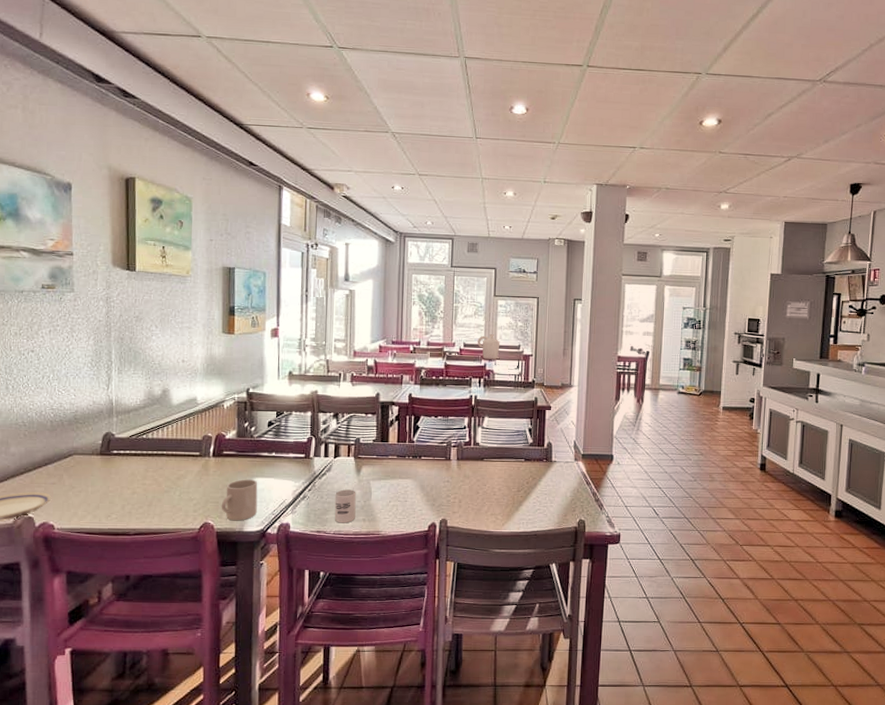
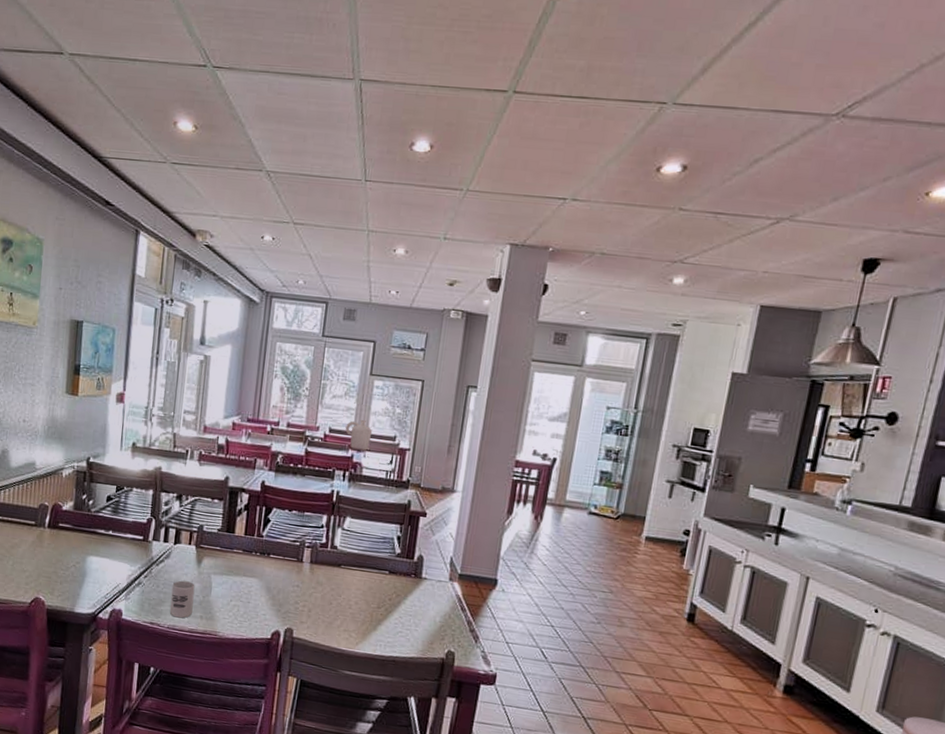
cup: present [221,479,258,521] -> none [53,555,92,601]

